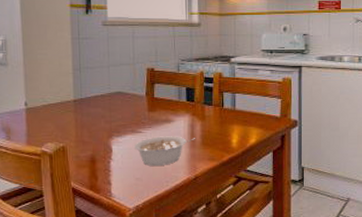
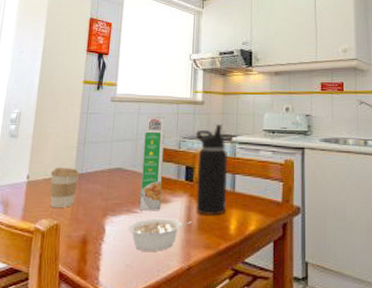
coffee cup: none [49,93,79,131] -> present [50,167,80,208]
cereal box: none [140,39,165,131] -> present [140,116,166,211]
water bottle: none [194,46,227,132] -> present [195,125,227,216]

